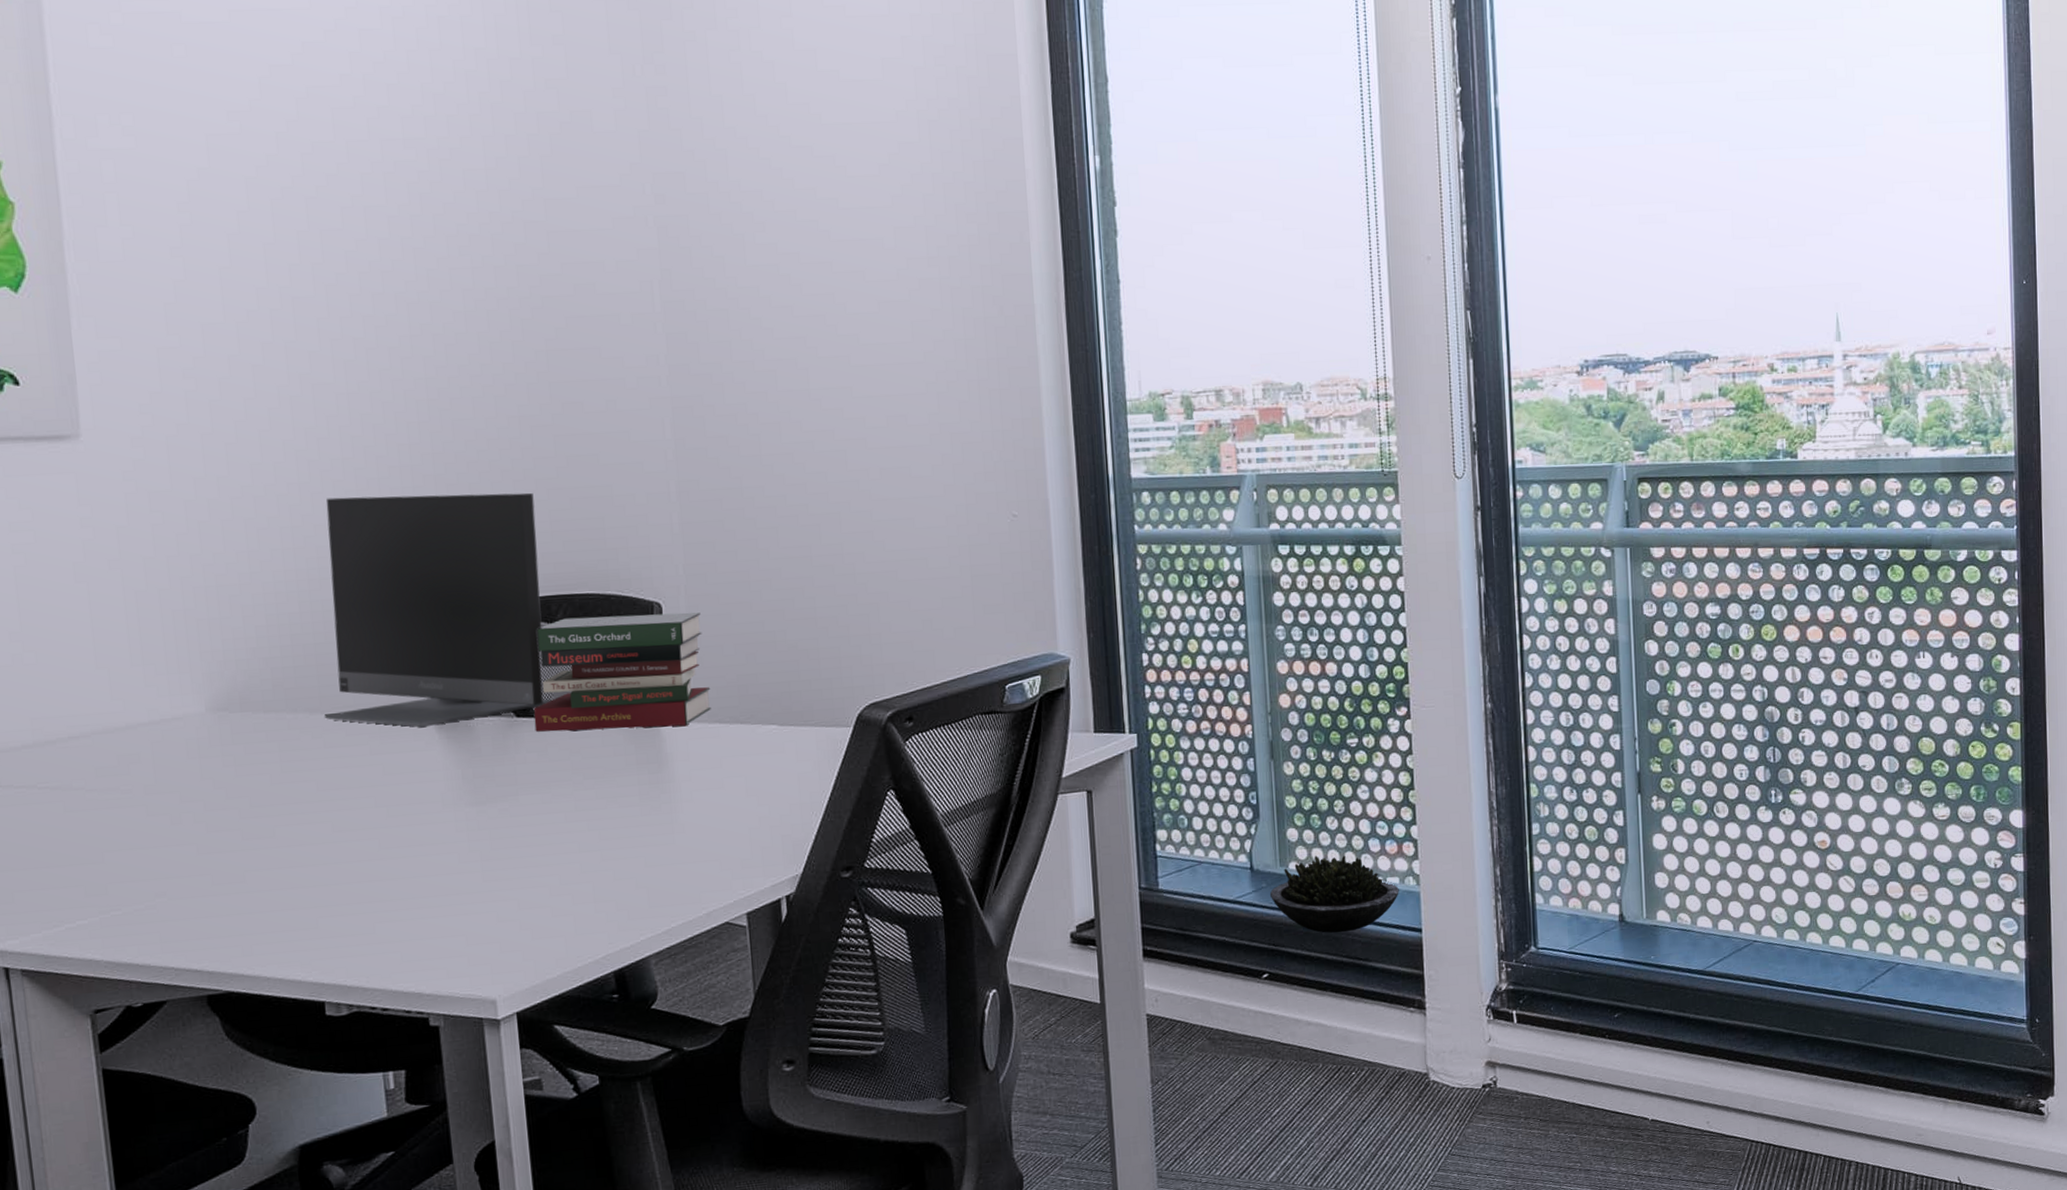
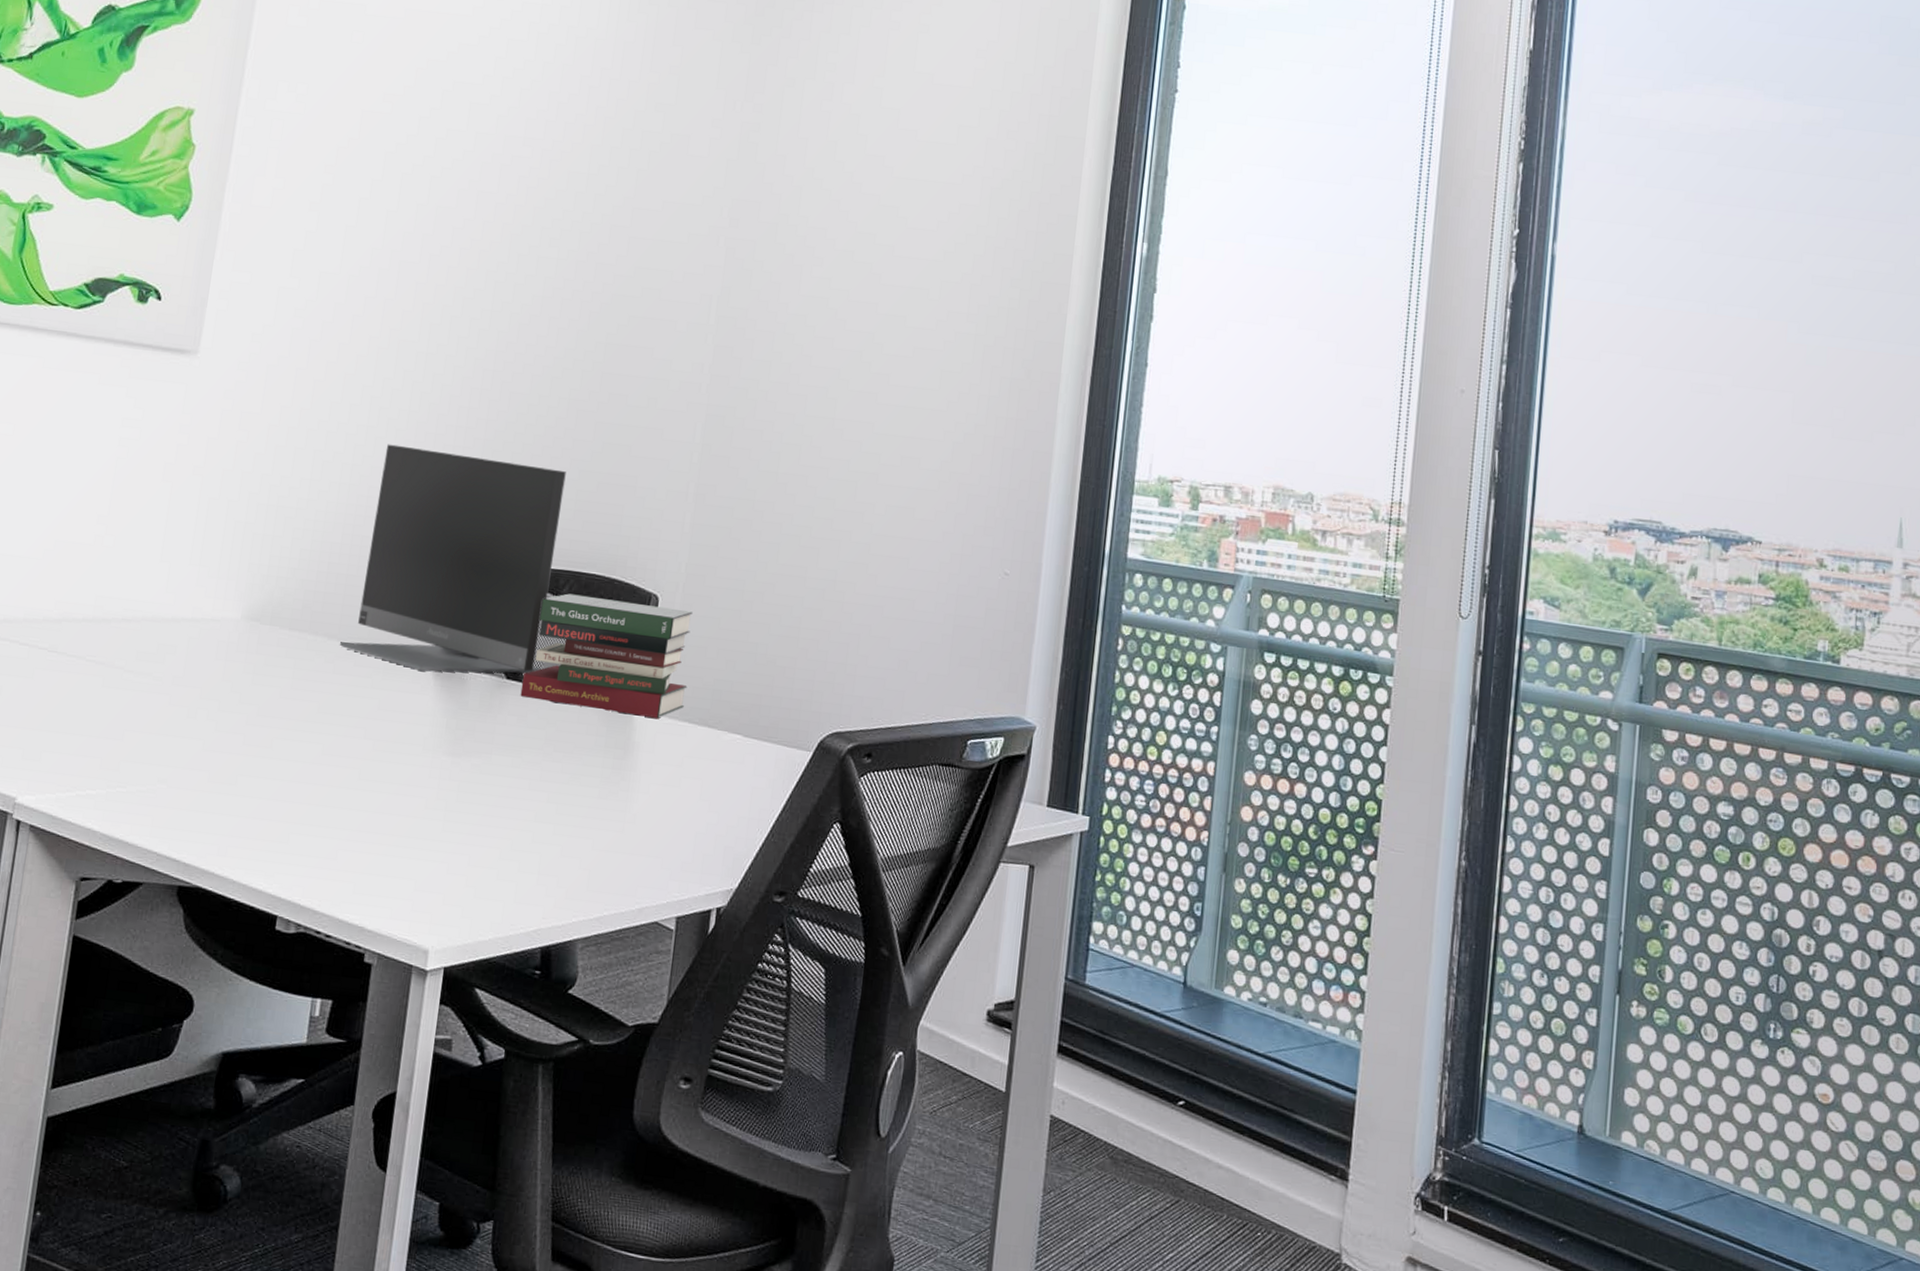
succulent plant: present [1269,855,1399,934] -> none [1199,984,1338,1076]

